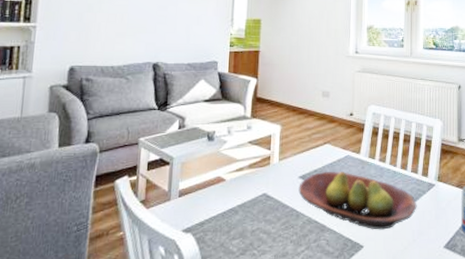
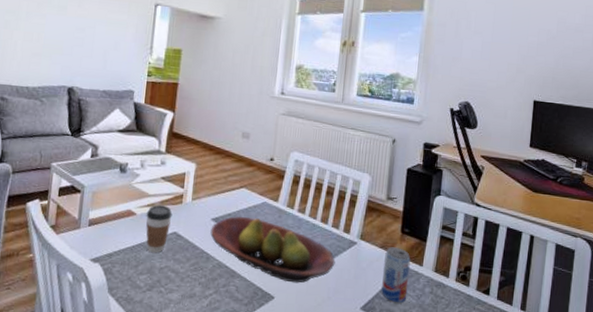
coffee cup: none [235,169,261,217] -> present [146,205,173,253]

